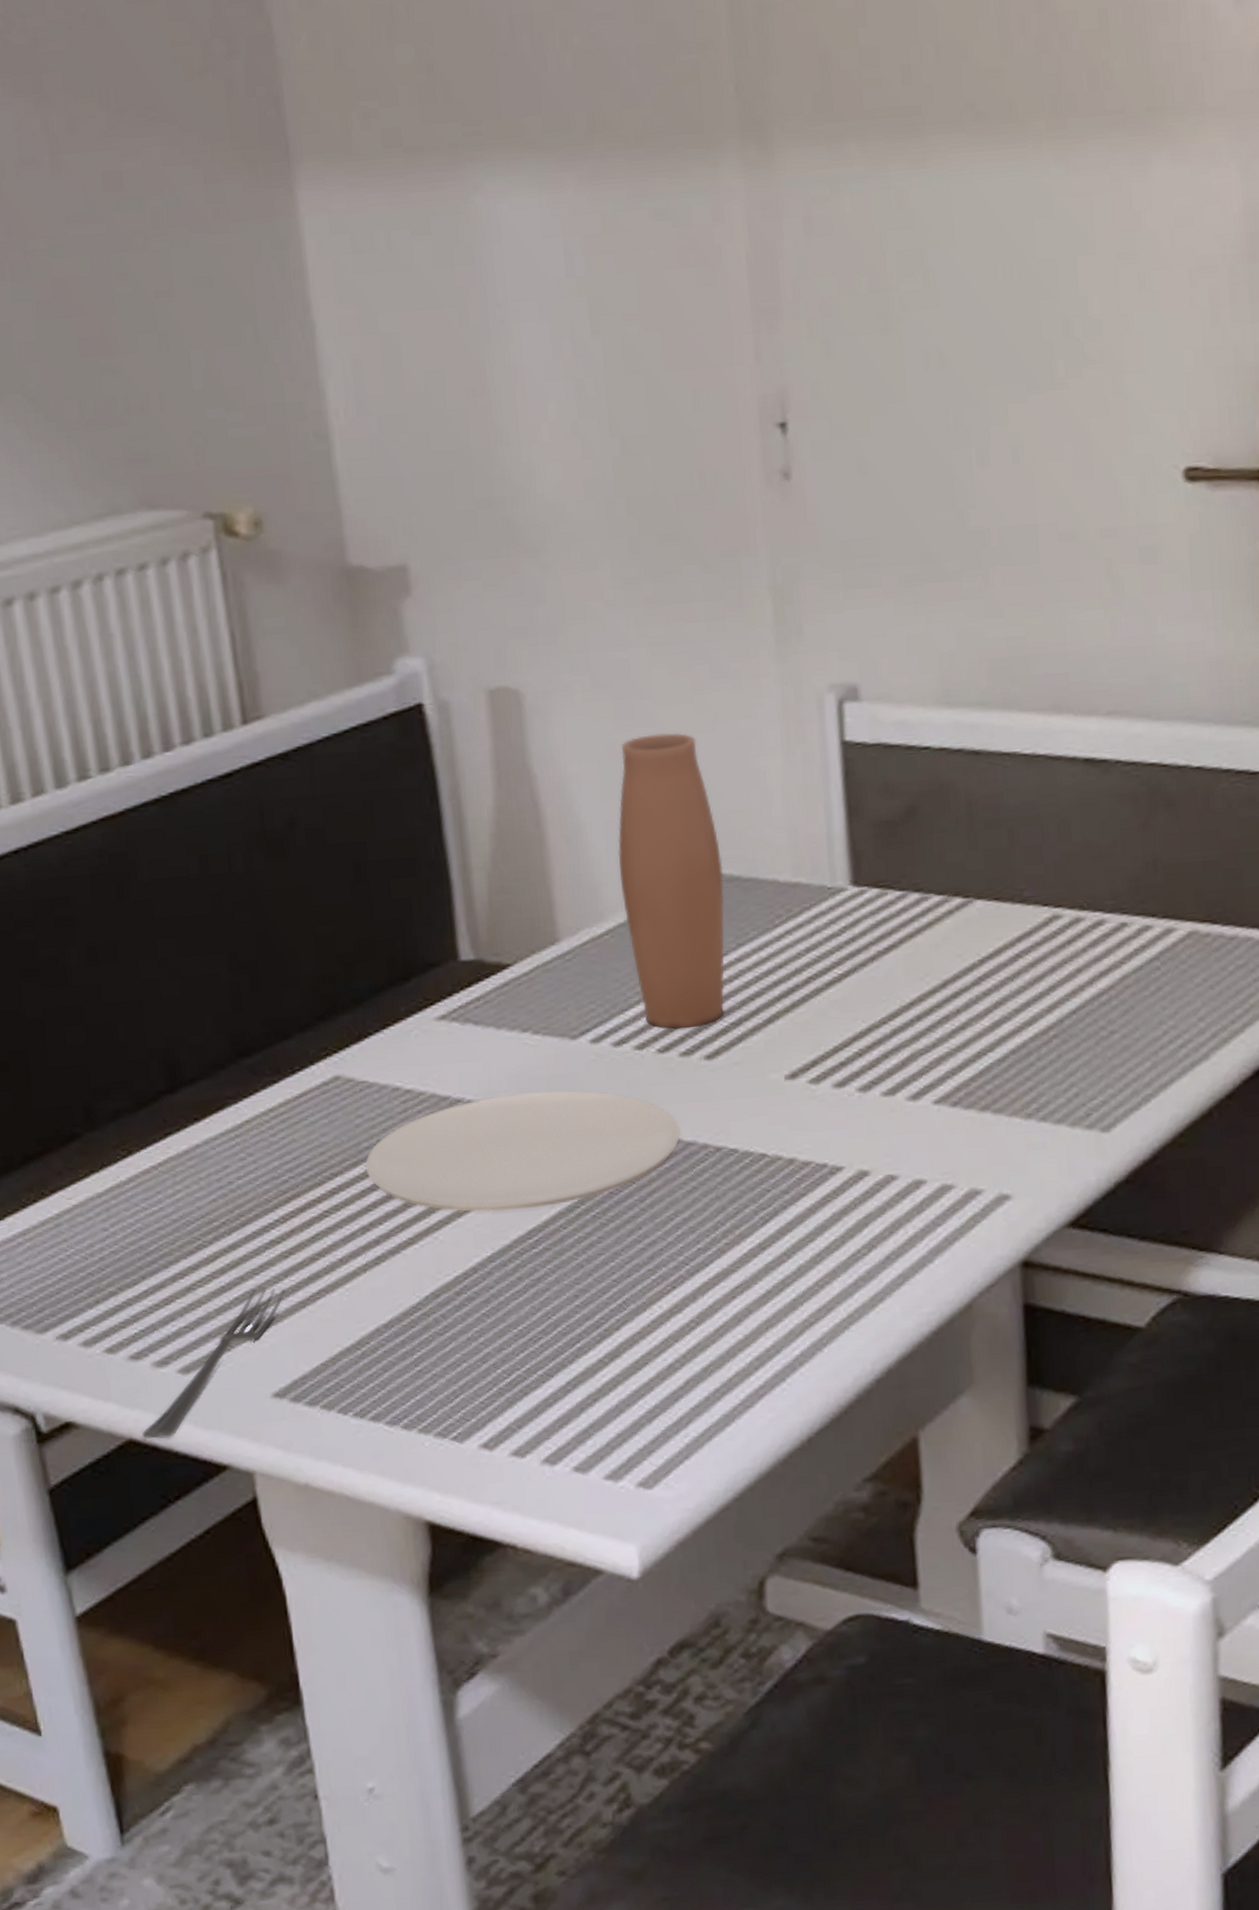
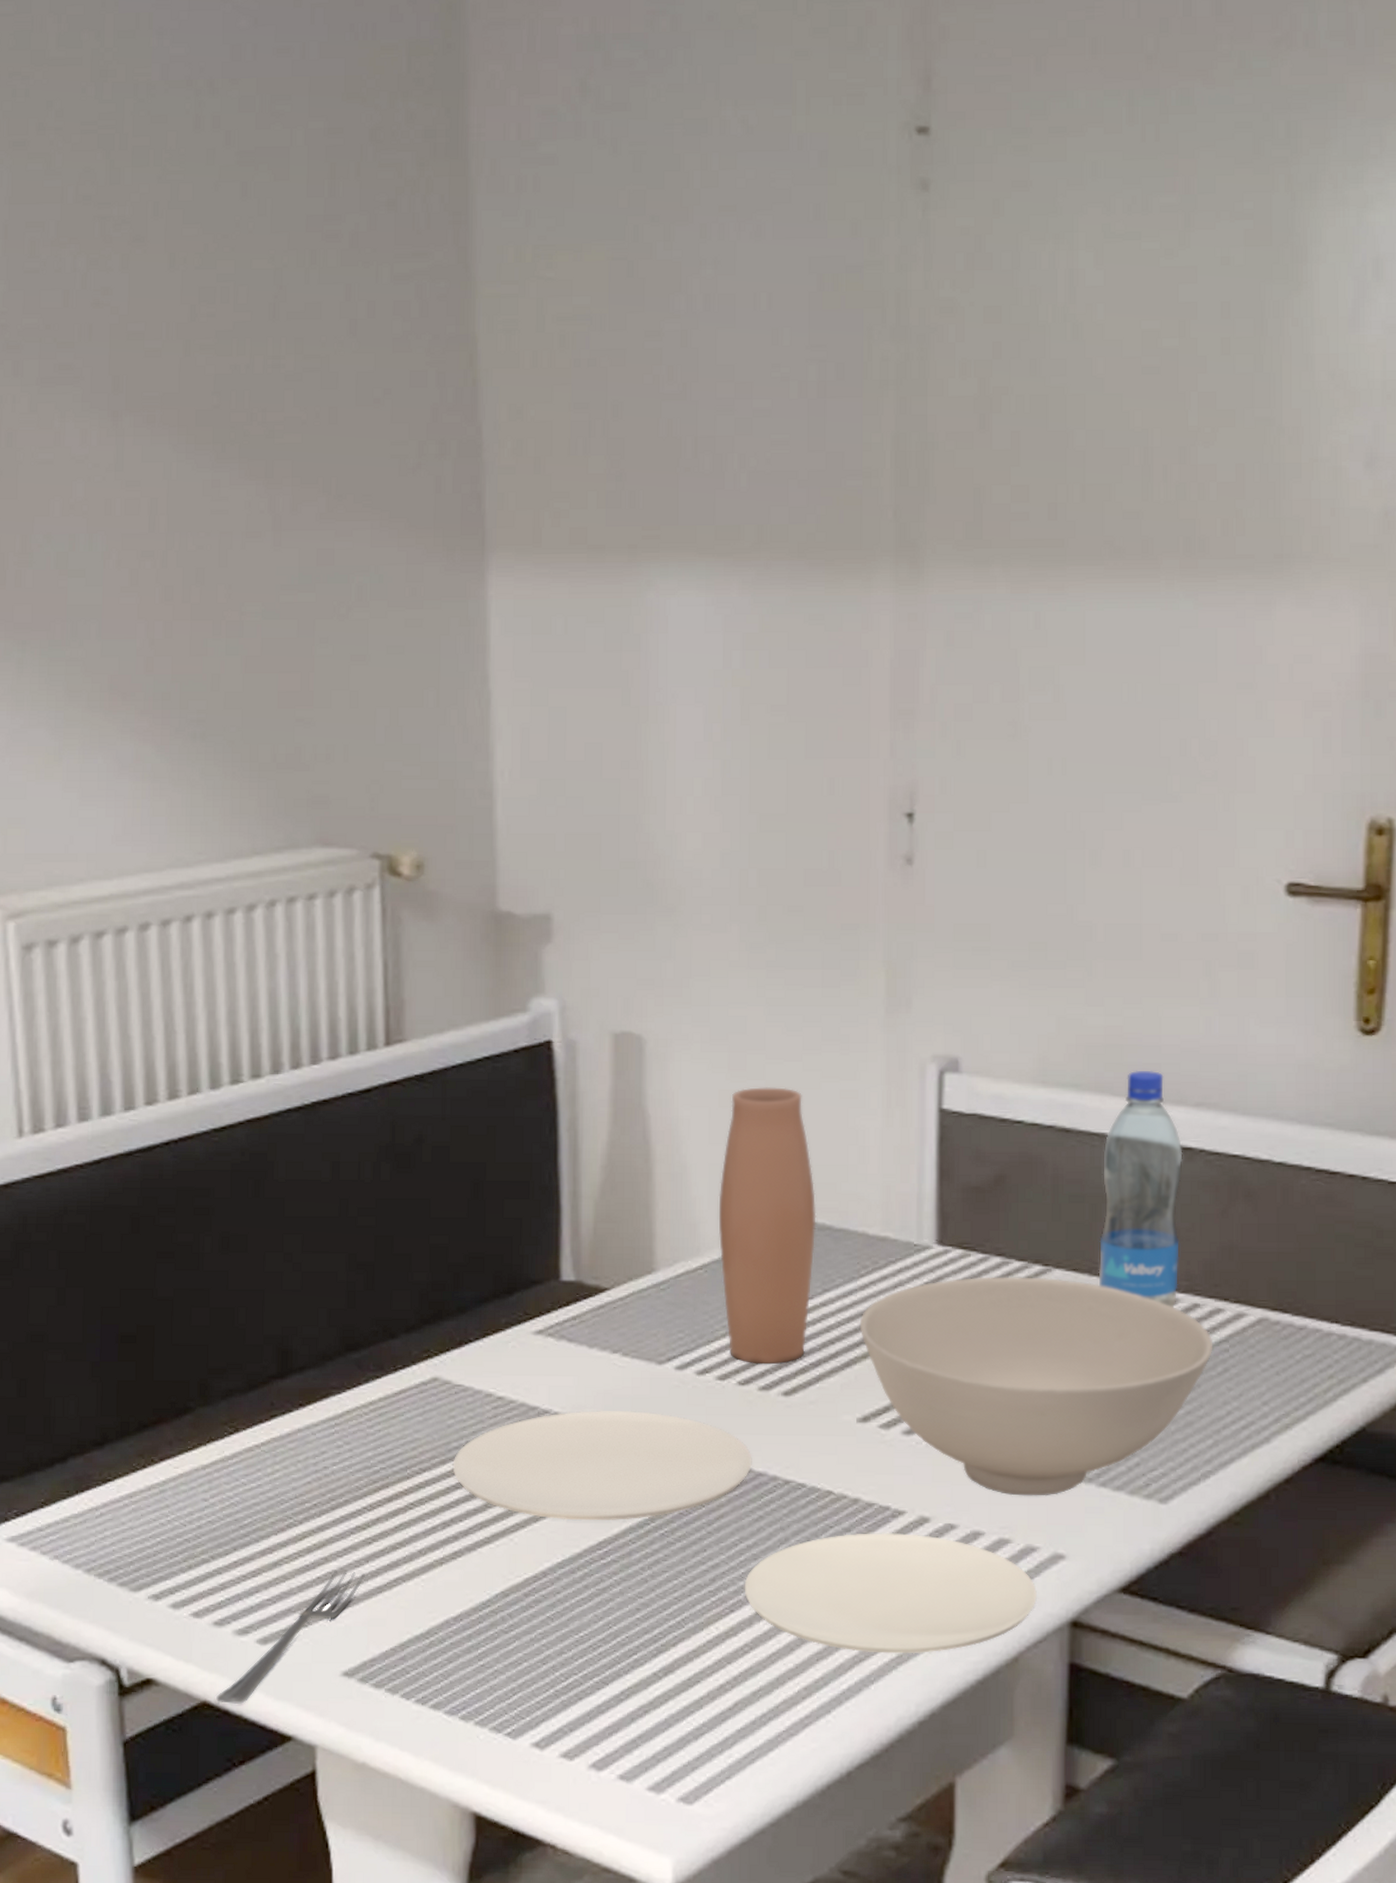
plate: none [684,1189,986,1315] -> present [744,1532,1038,1654]
bowl: none [778,909,1145,1140] -> present [859,1276,1213,1496]
bottle: none [1015,680,1104,929] -> present [1098,1070,1183,1308]

